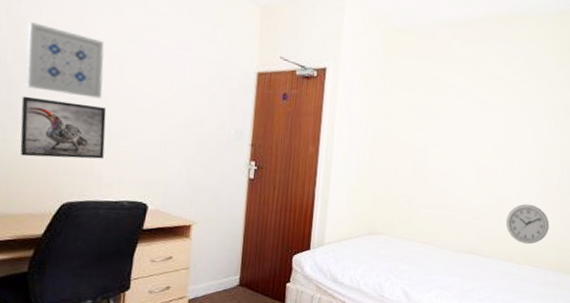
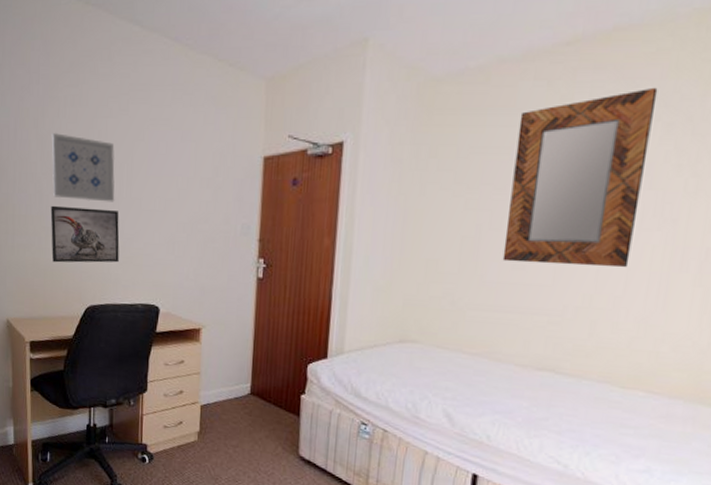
home mirror: none [443,57,534,179] -> present [502,87,658,268]
wall clock: present [505,204,550,245] -> none [601,303,680,361]

